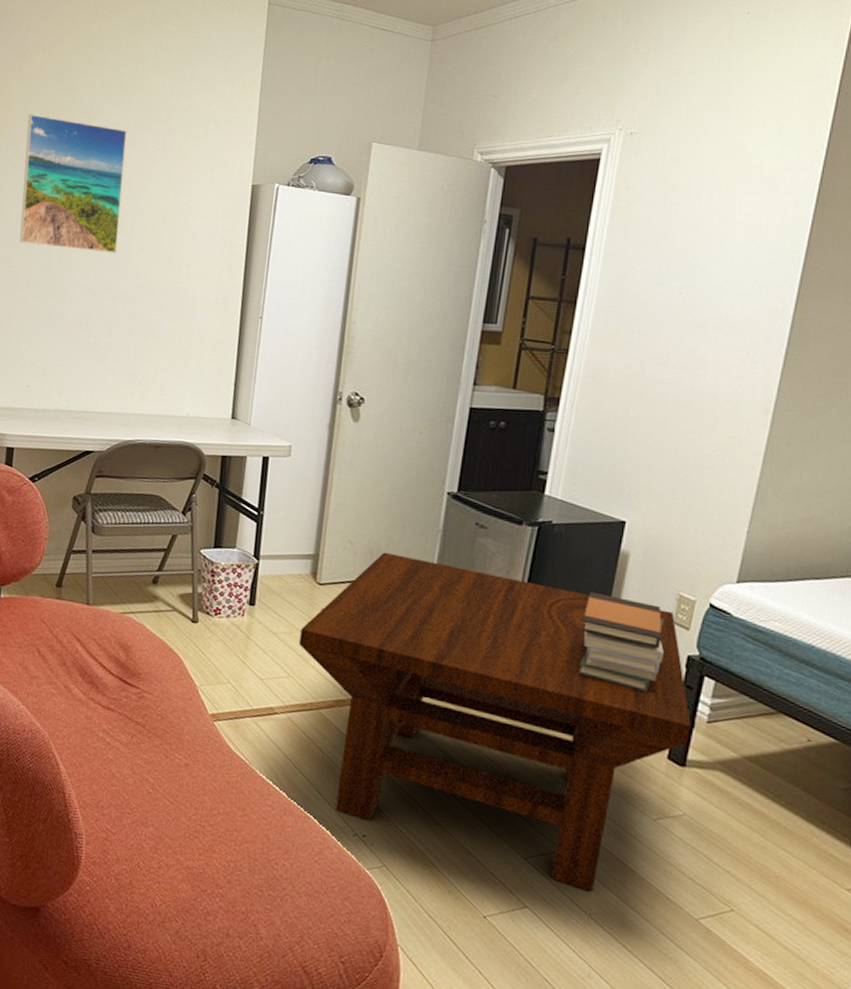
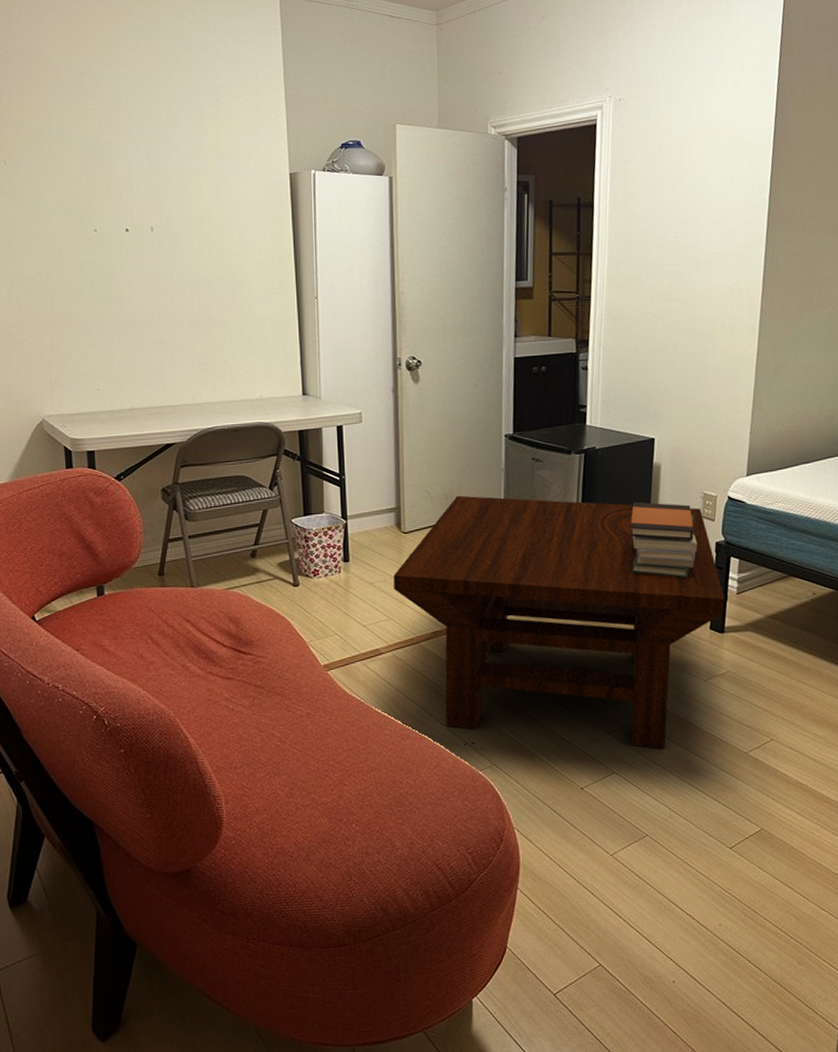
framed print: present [19,114,127,254] -> none [55,120,167,252]

